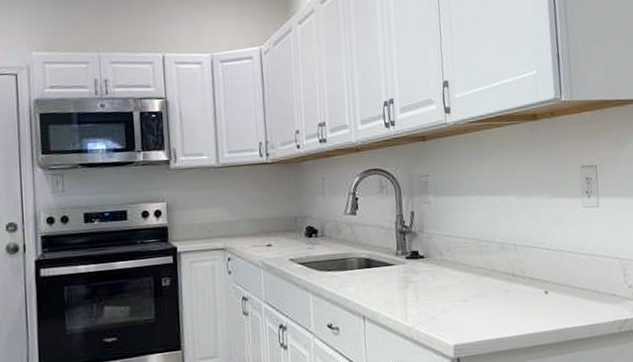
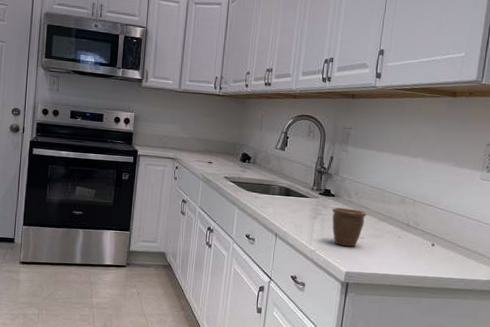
mug: none [423,268,466,315] -> present [331,207,367,247]

